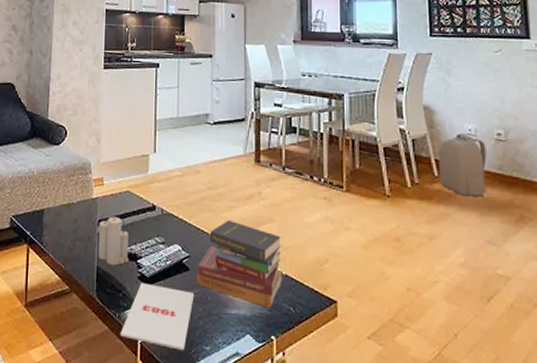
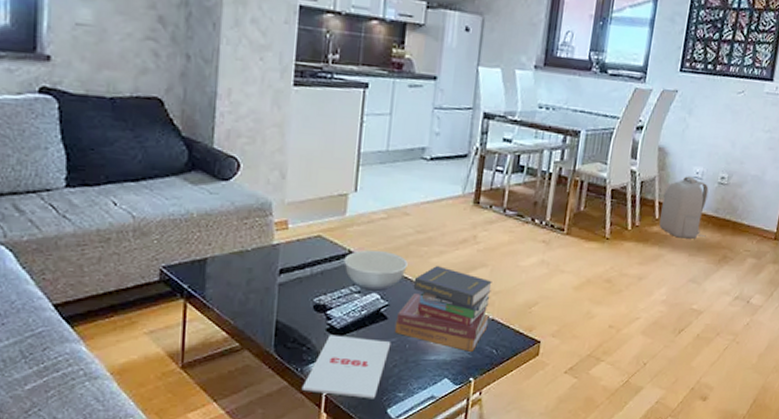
candle: present [98,215,129,266] -> none [278,263,317,319]
bowl: none [149,204,203,243] -> present [343,249,408,291]

